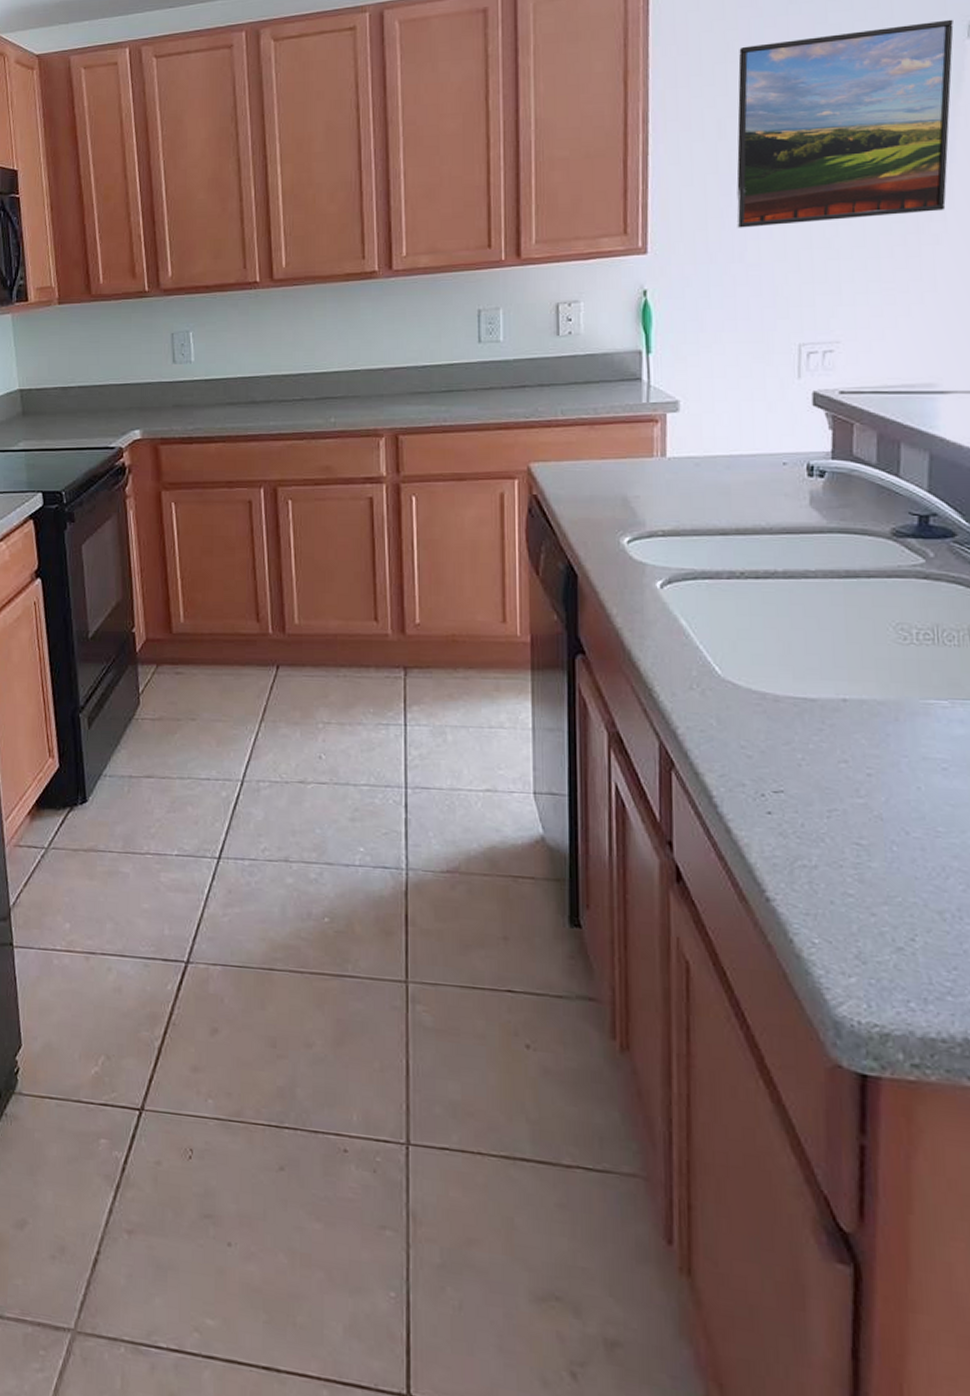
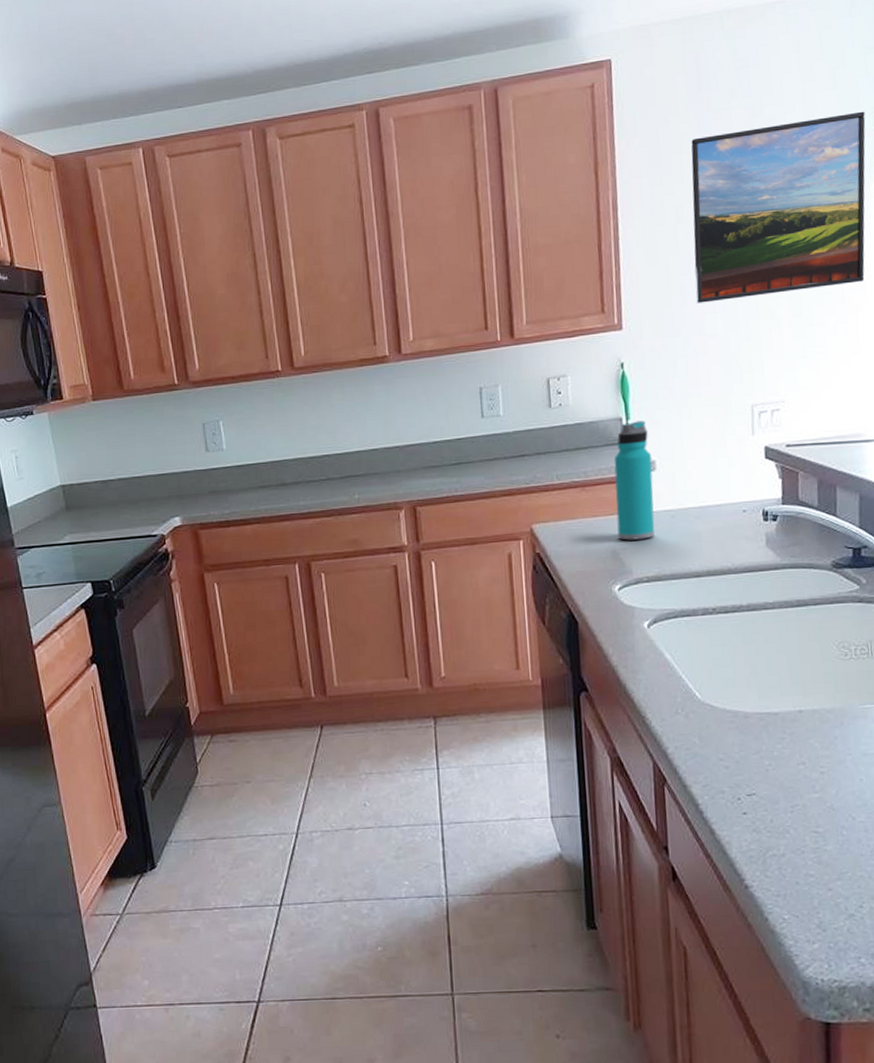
water bottle: none [629,355,675,488] -> present [614,420,655,541]

